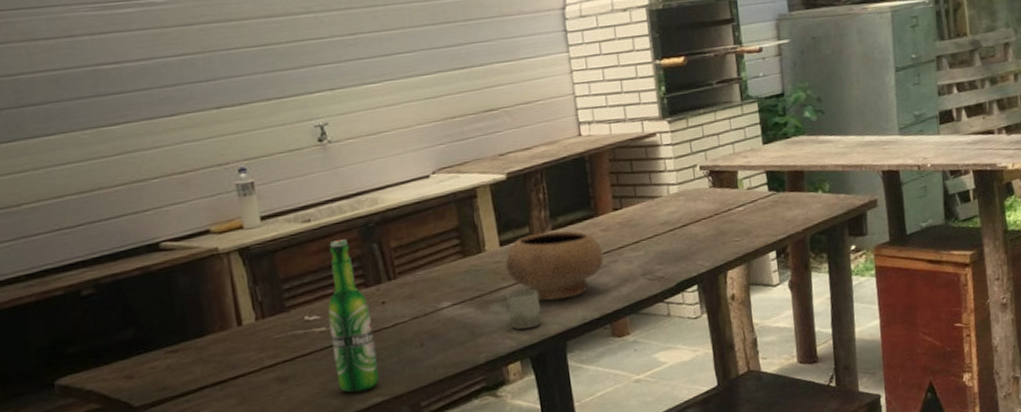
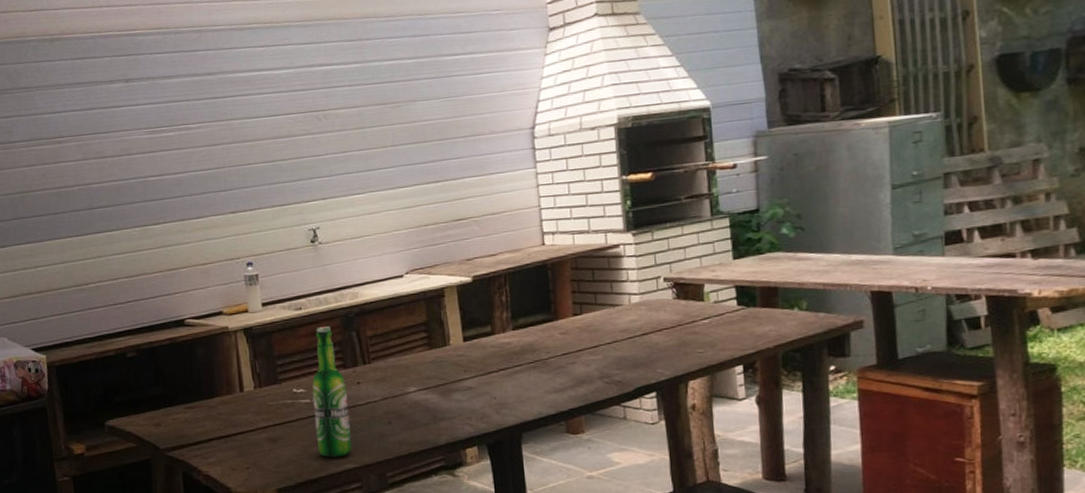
bowl: present [505,230,604,301] -> none [468,331,562,395]
cup: present [505,289,542,330] -> none [465,382,499,418]

